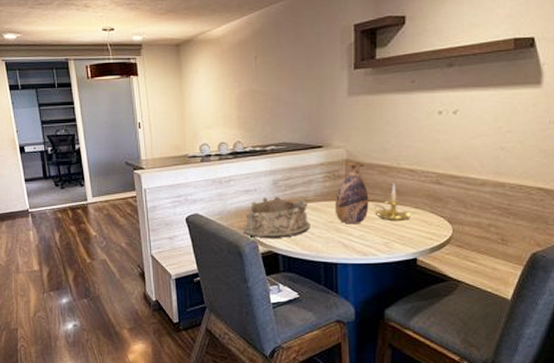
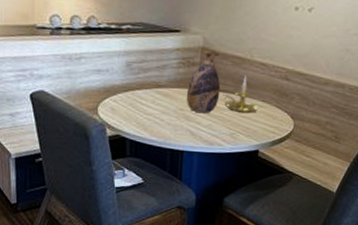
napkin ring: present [243,197,310,239] -> none [91,79,161,123]

